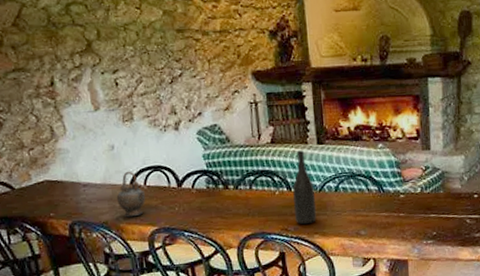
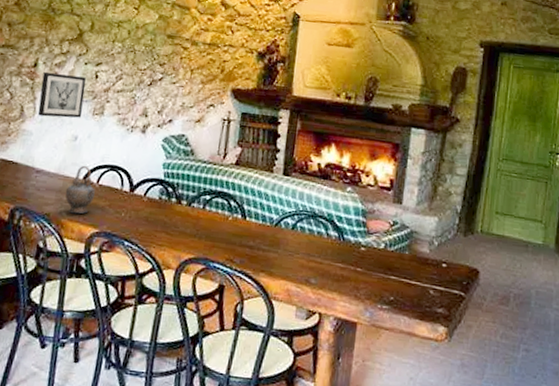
wall art: none [62,87,113,133] -> present [37,72,86,118]
wine bottle: present [293,150,316,225] -> none [243,177,271,260]

